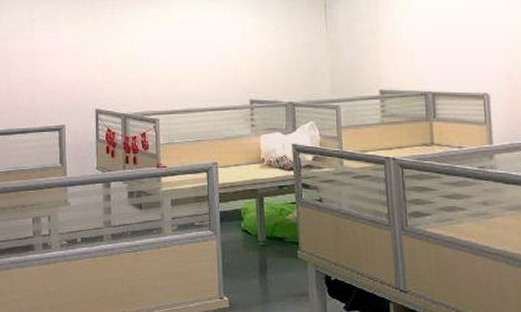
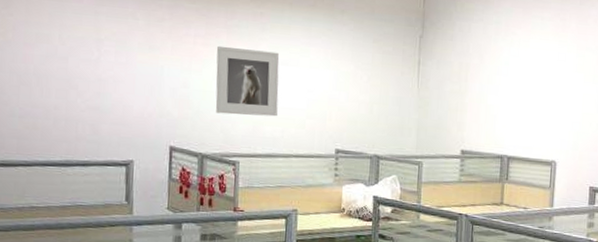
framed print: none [132,12,191,75] -> present [215,45,280,117]

